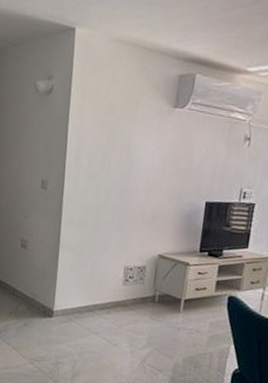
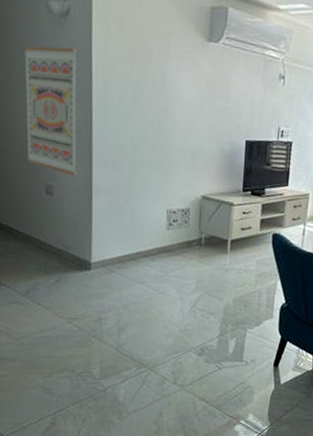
wall art: none [8,120,56,232] -> present [23,46,77,176]

